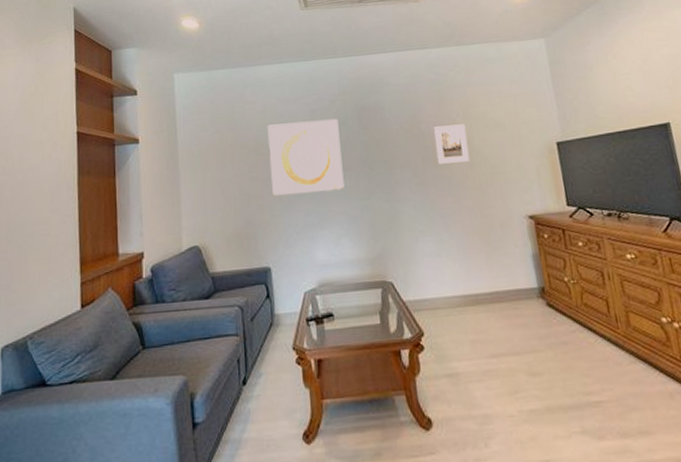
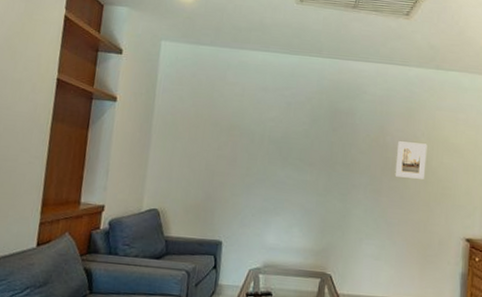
wall art: present [267,118,345,197] -> none [236,109,311,183]

